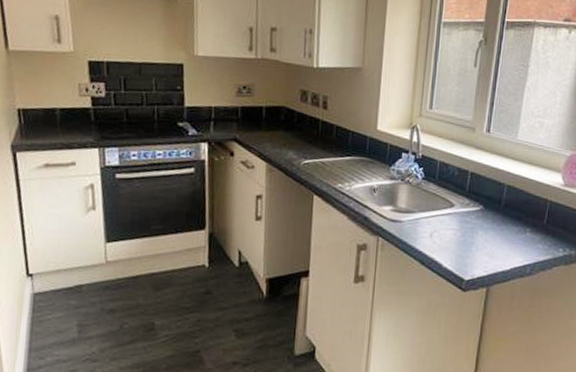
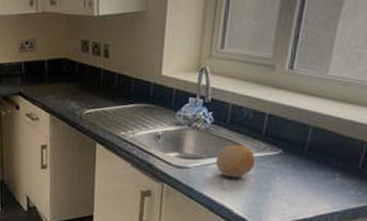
fruit: none [426,199,461,232] -> present [216,144,256,178]

